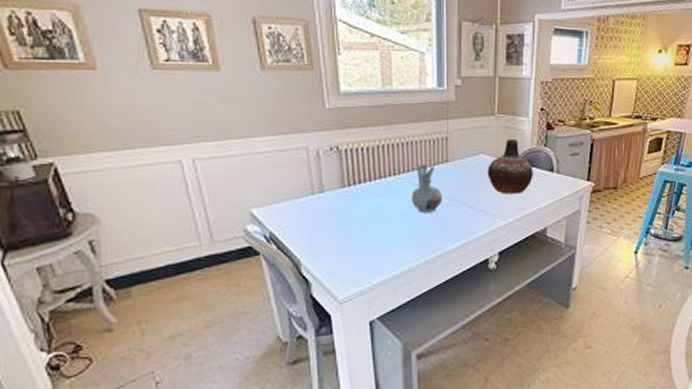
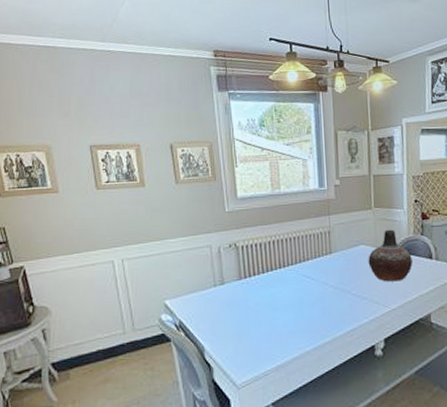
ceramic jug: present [411,164,443,213] -> none [299,256,328,301]

